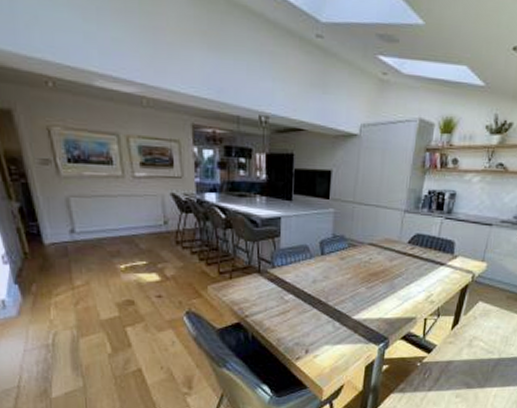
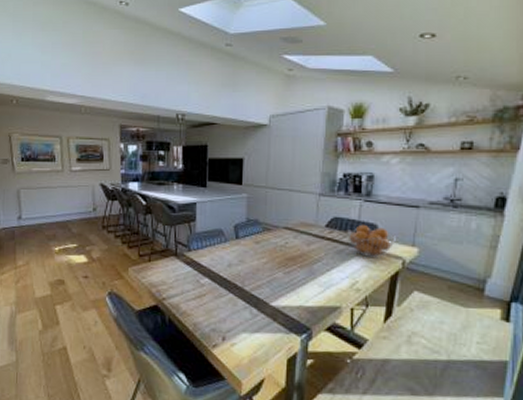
fruit basket: none [427,241,469,273] -> present [347,224,396,259]

